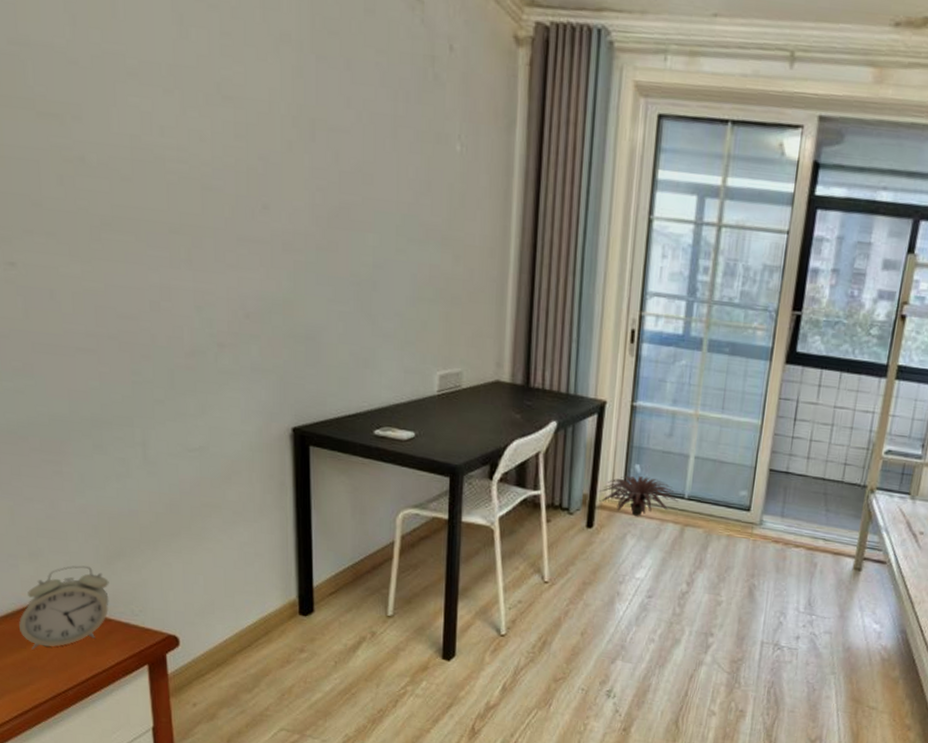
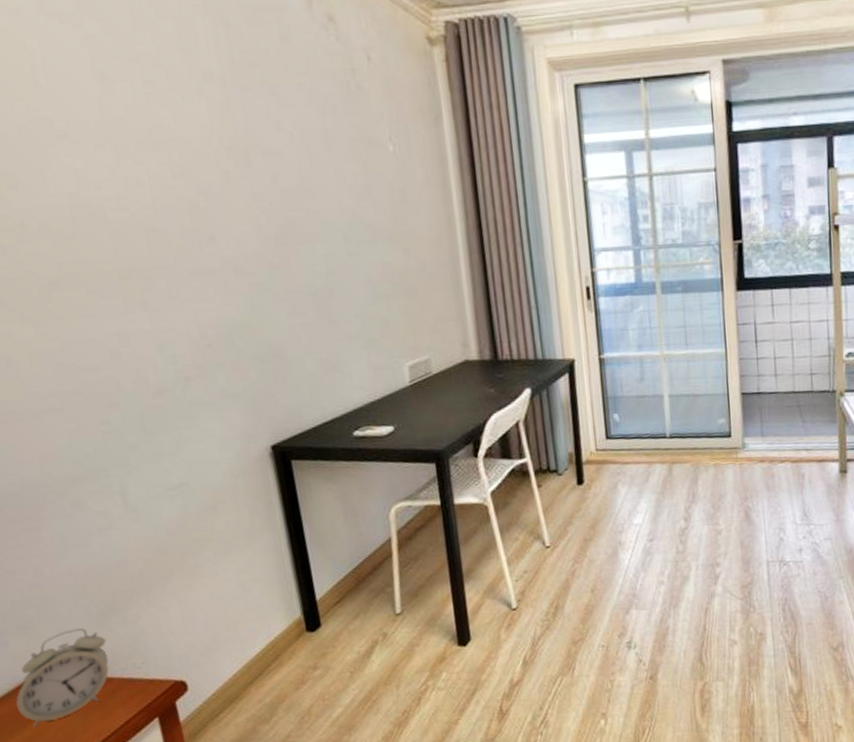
plant: present [598,476,678,516] -> none [582,423,661,464]

